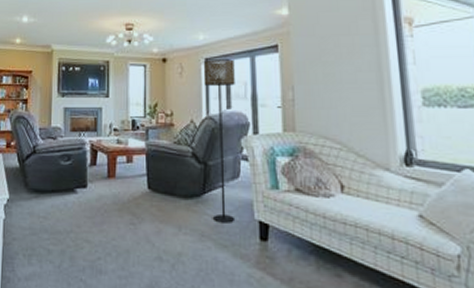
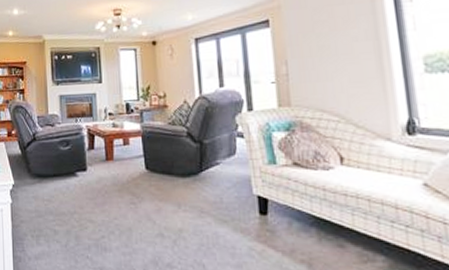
floor lamp: present [203,59,235,223] -> none [193,37,233,199]

